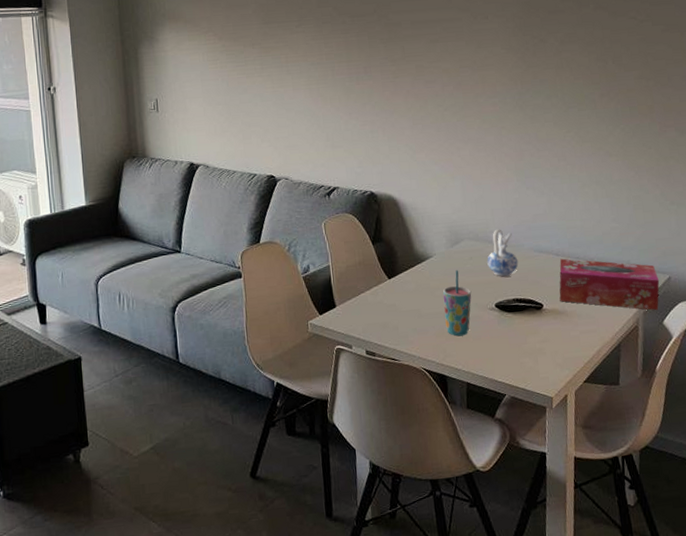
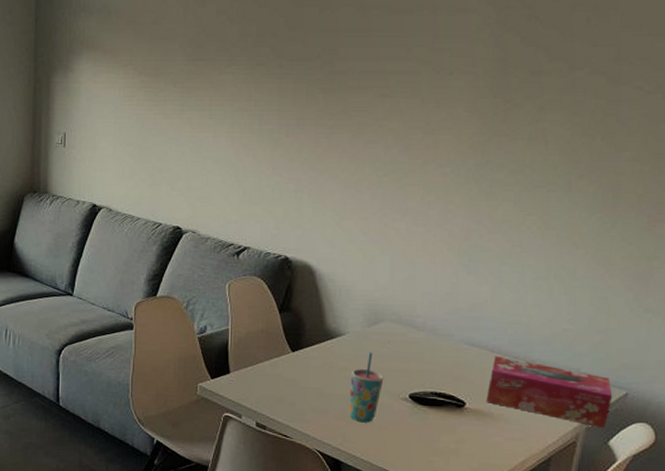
ceramic pitcher: present [487,229,519,277] -> none [407,314,444,367]

